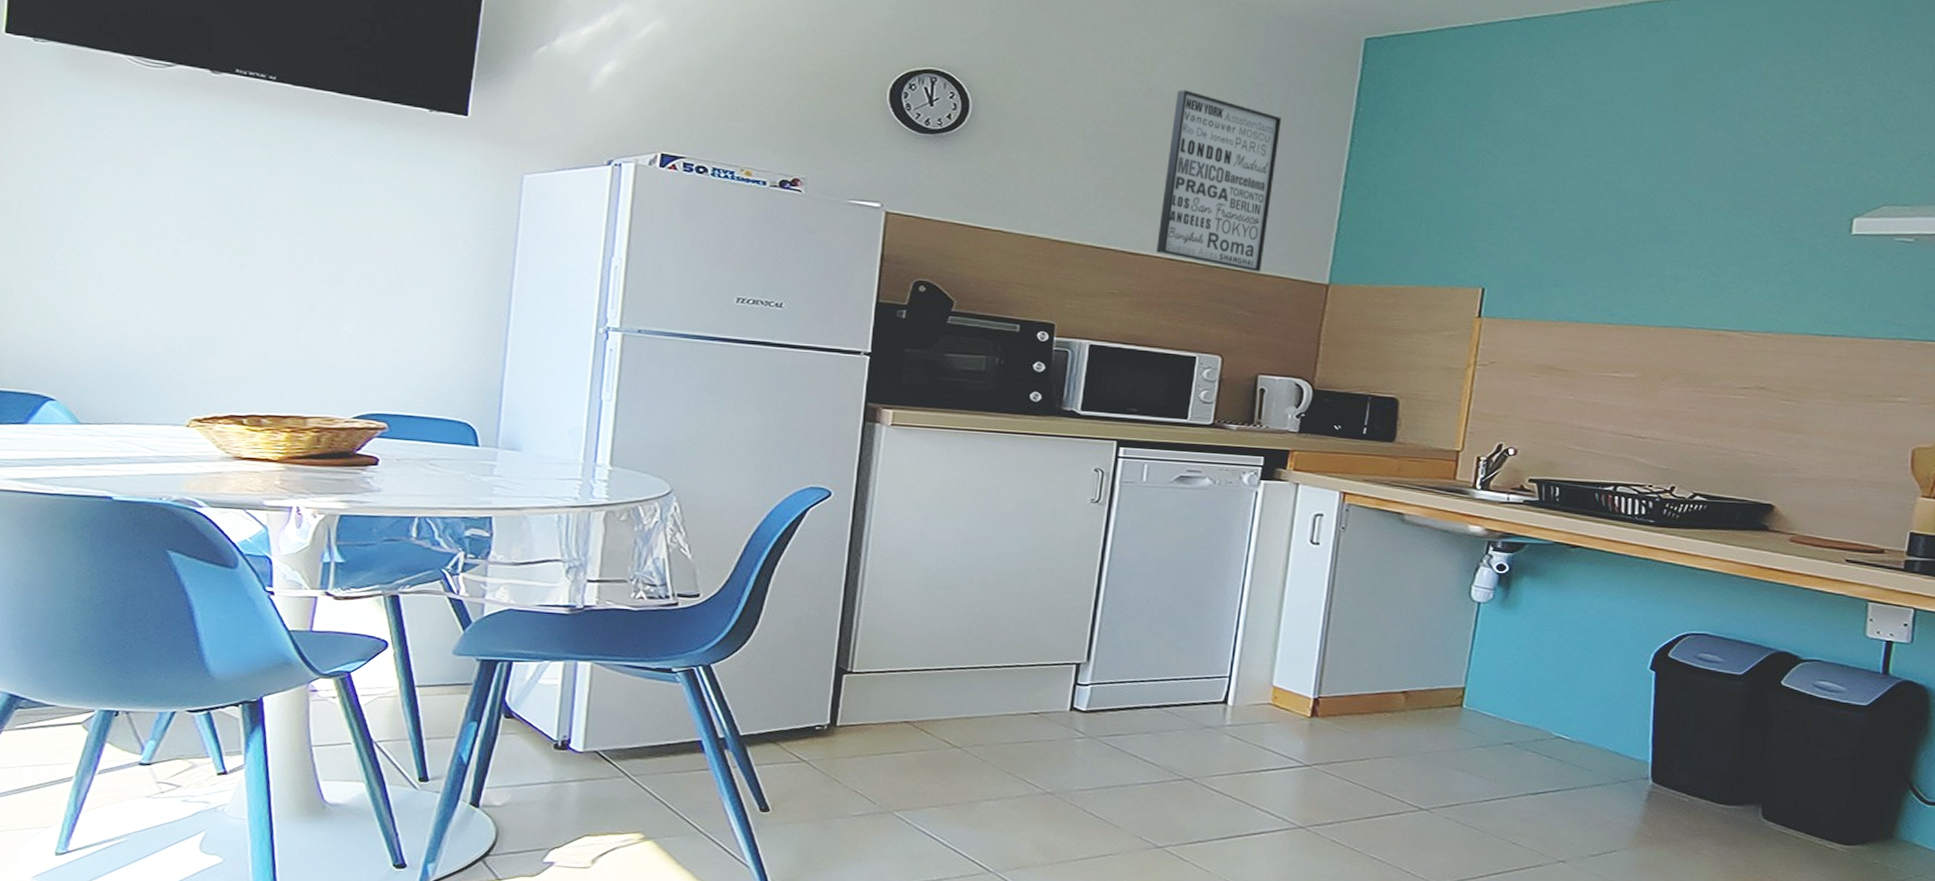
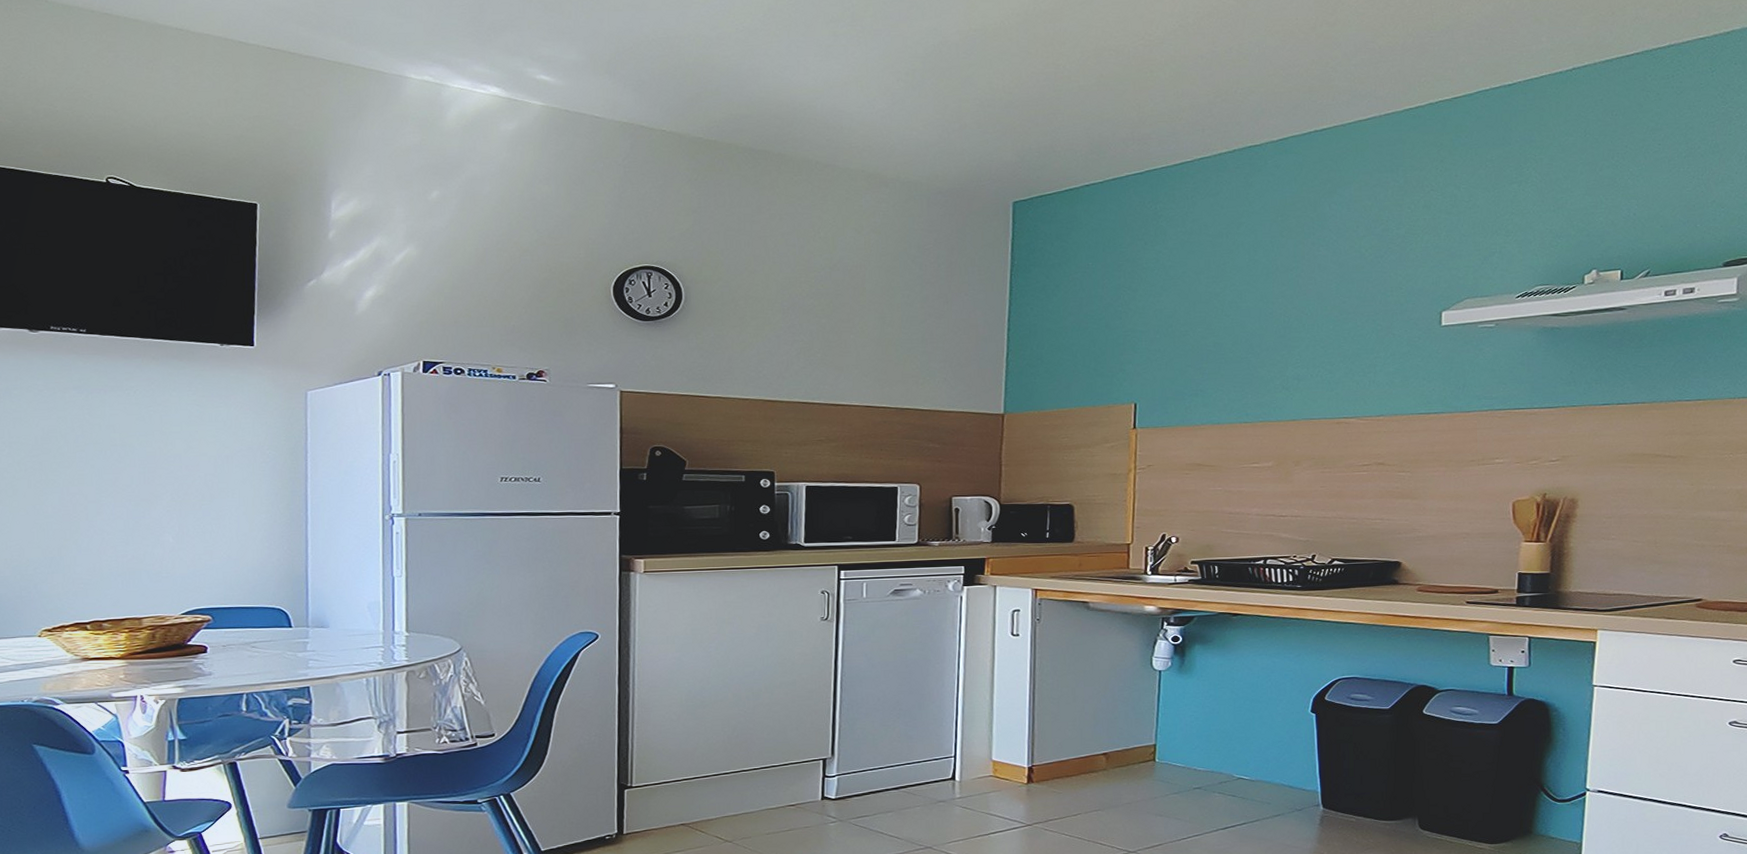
wall art: present [1156,90,1281,272] -> none [854,261,949,410]

